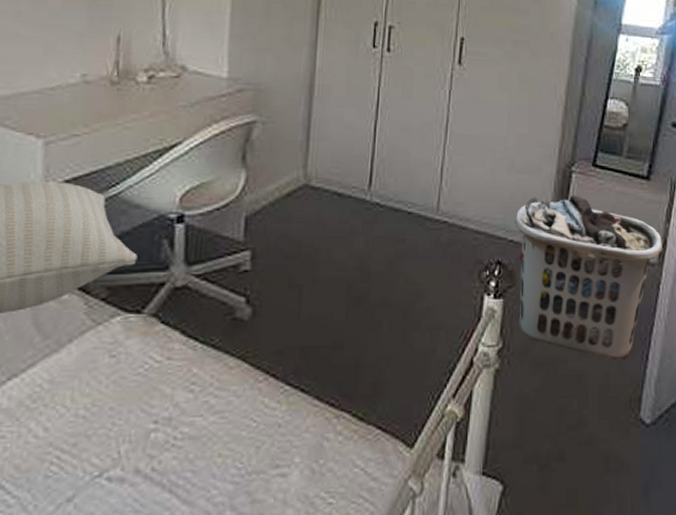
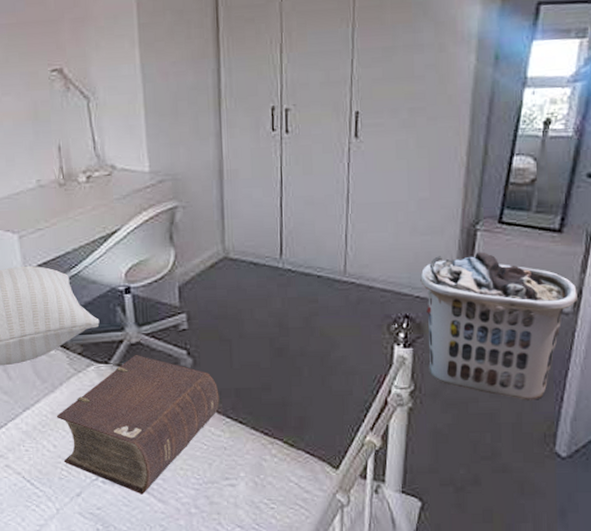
bible: none [55,301,280,495] -> present [56,354,220,495]

